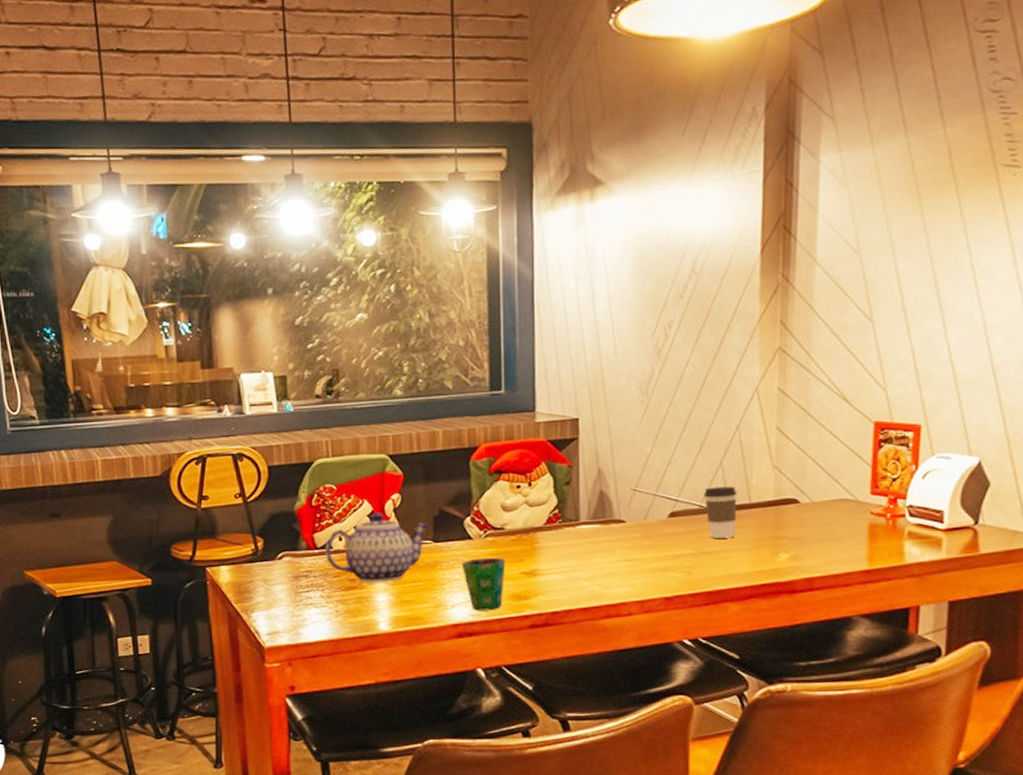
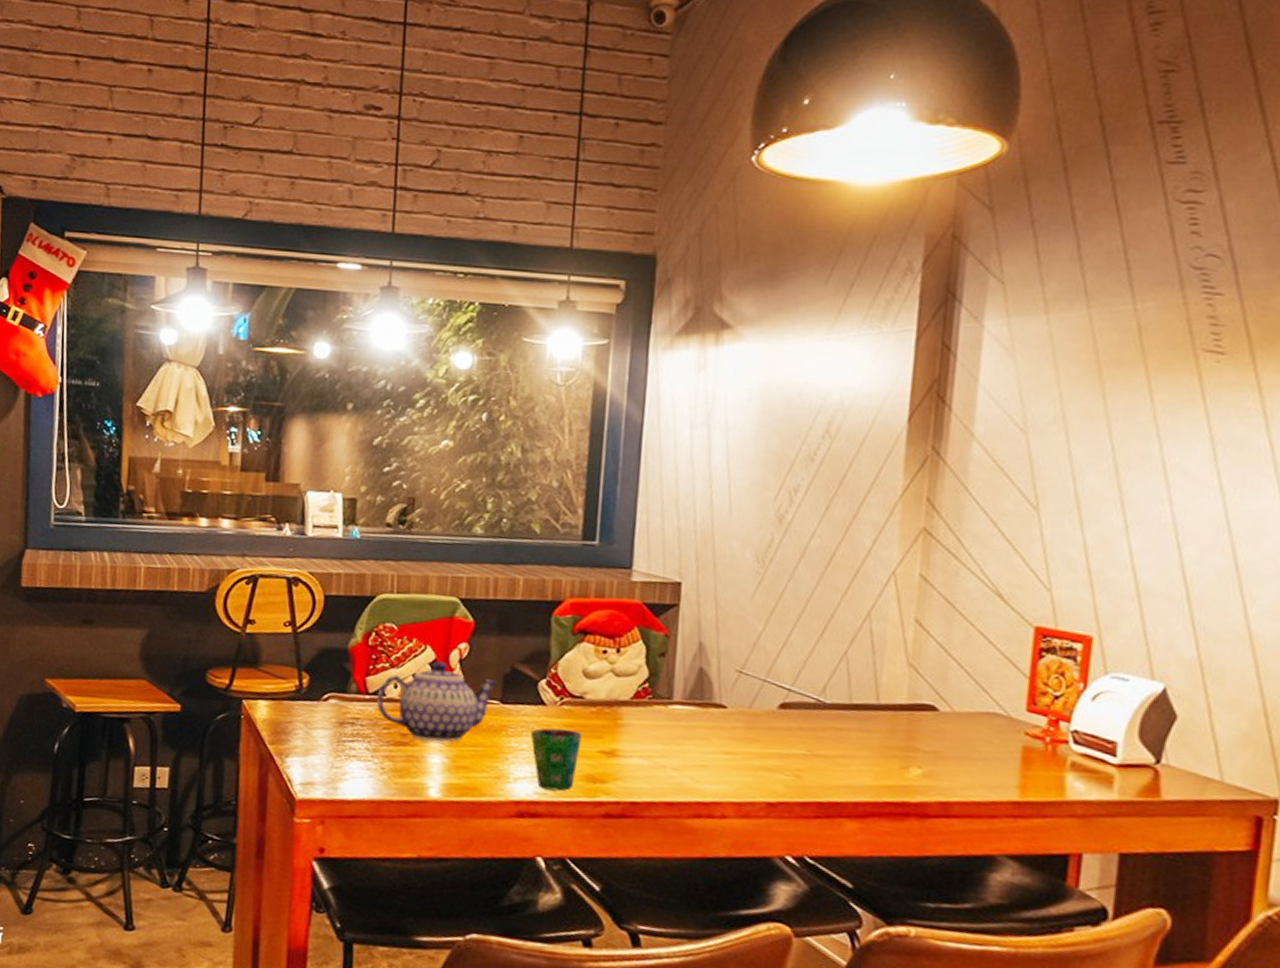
coffee cup: present [704,487,738,538] -> none [822,679,864,742]

